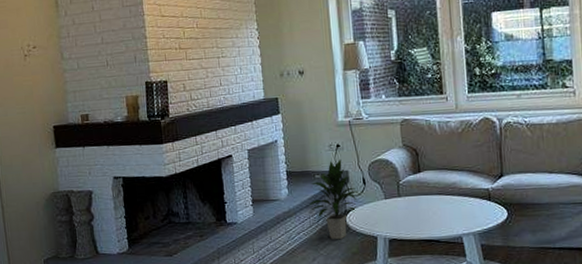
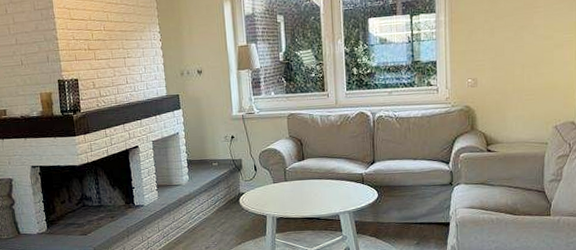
indoor plant: present [308,158,358,239] -> none [206,148,250,218]

